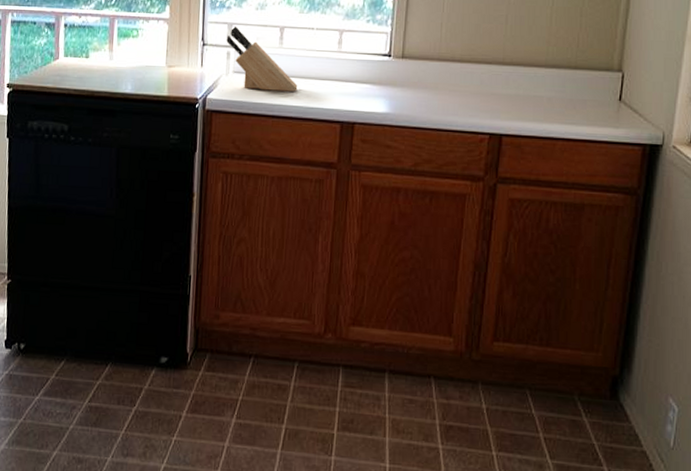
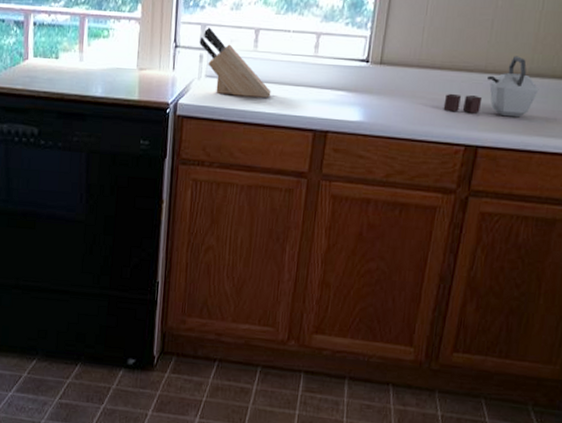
kettle: none [465,48,556,106] -> present [443,56,539,118]

